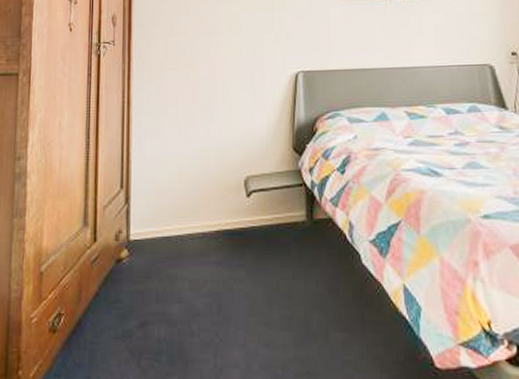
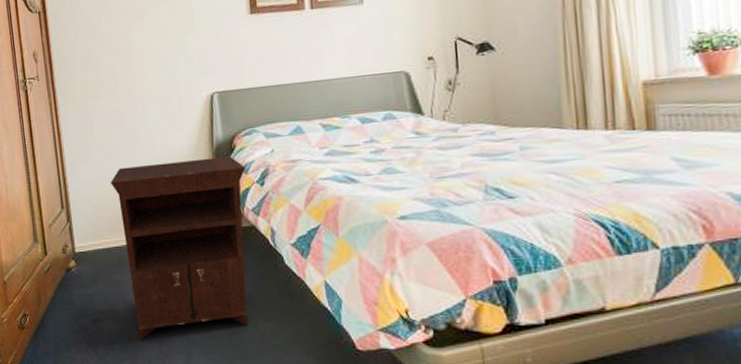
nightstand: none [179,140,326,351] -> present [110,156,249,341]

